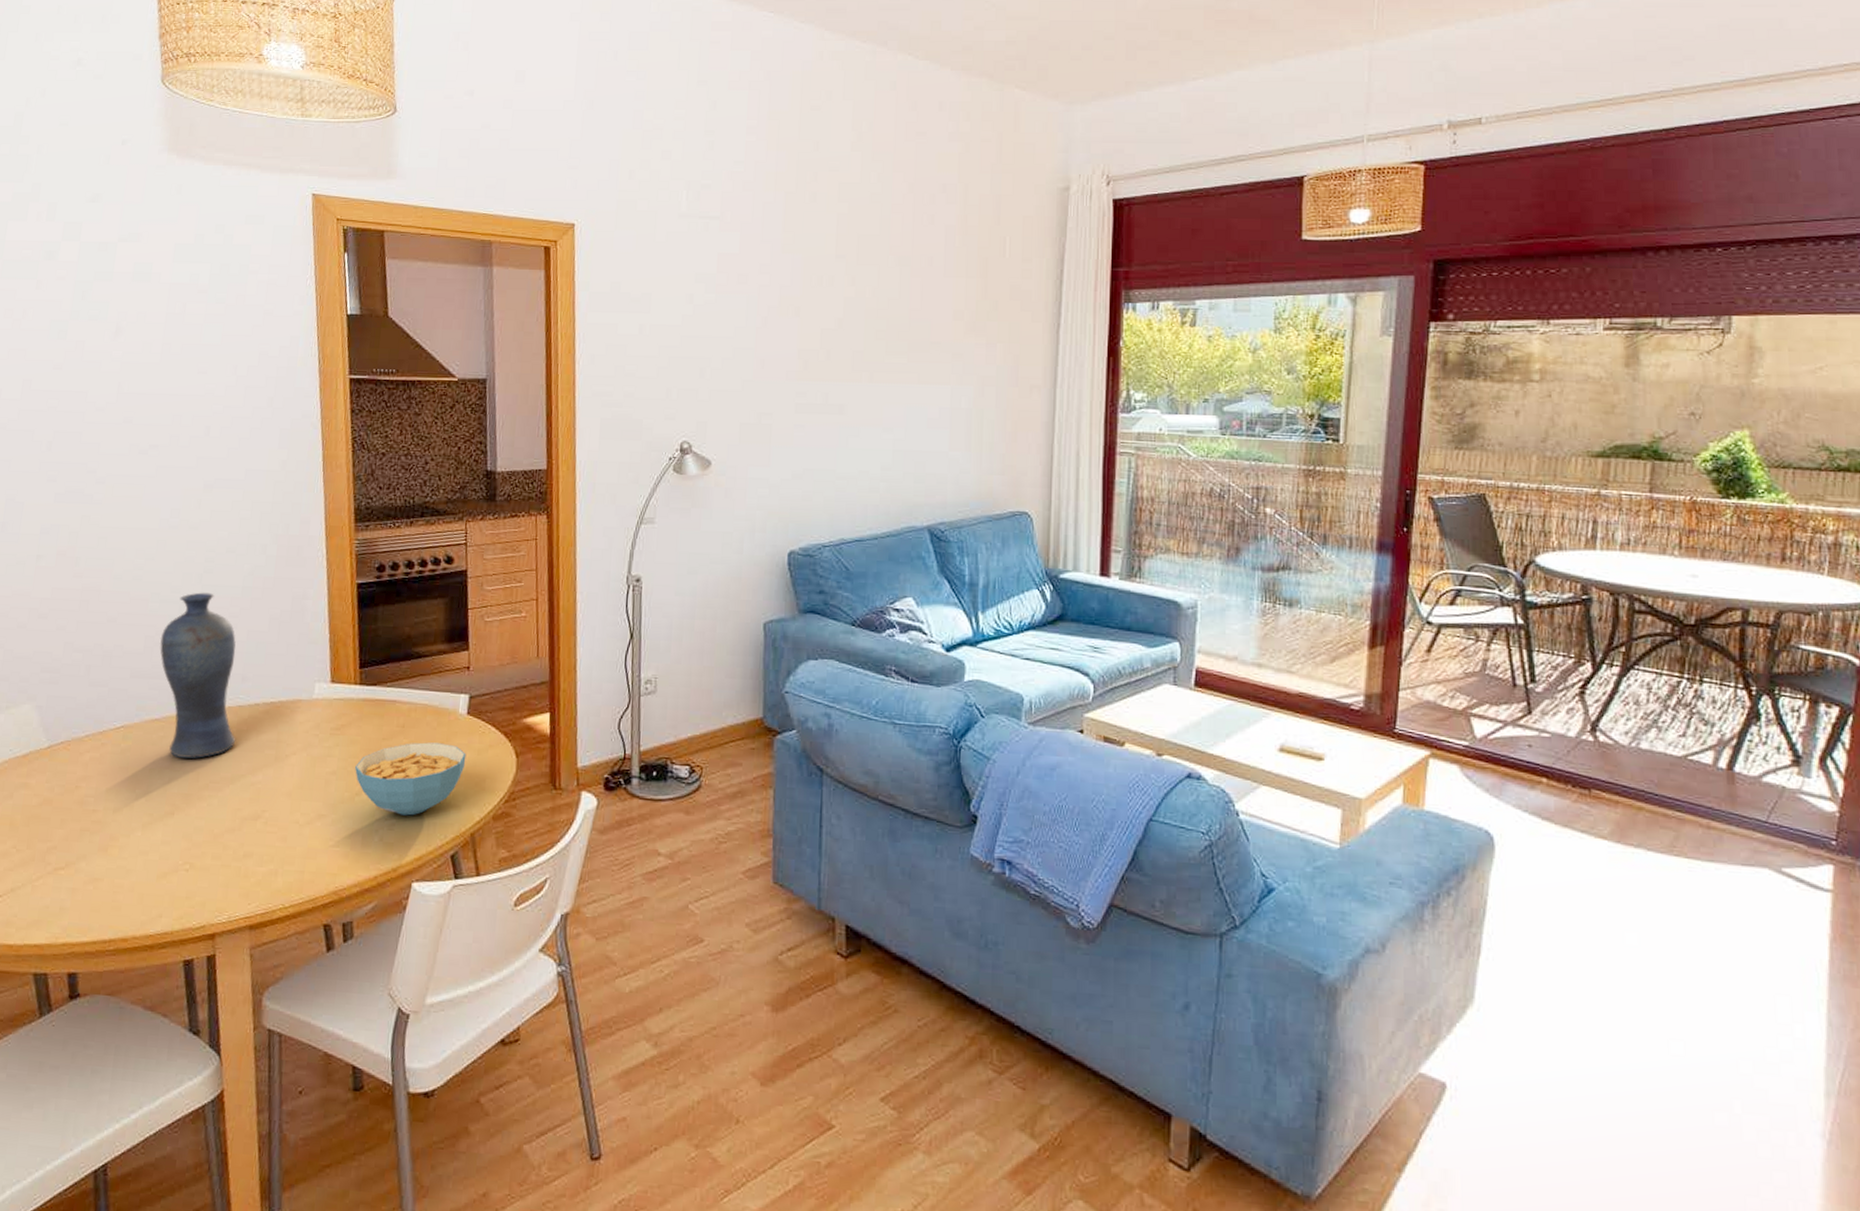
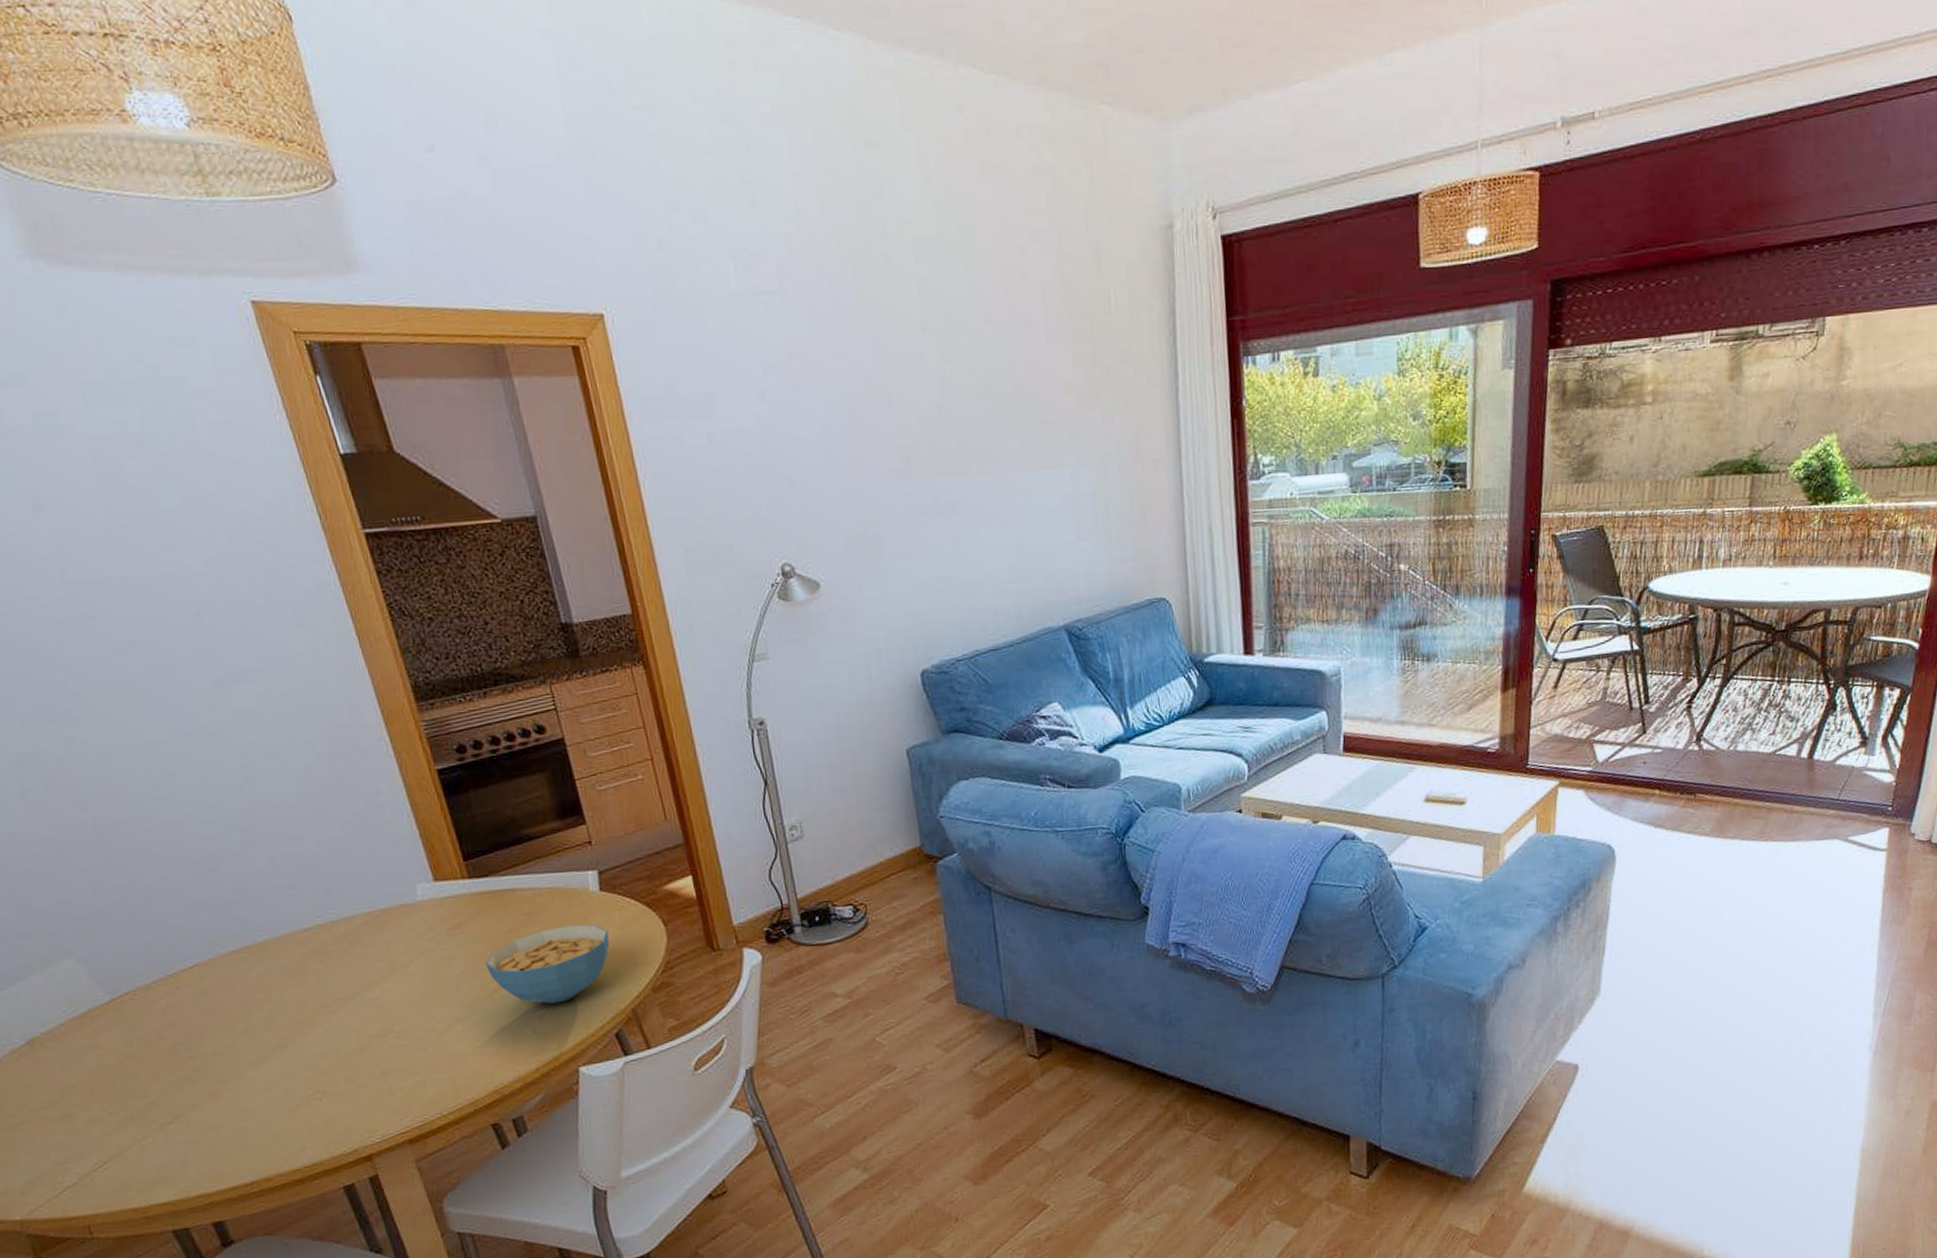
vase: present [160,592,236,759] -> none [211,804,339,987]

